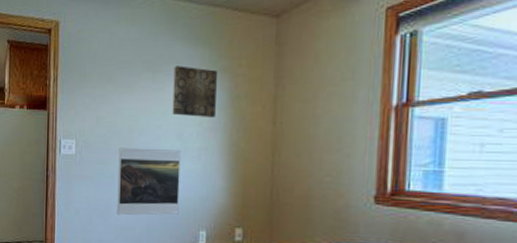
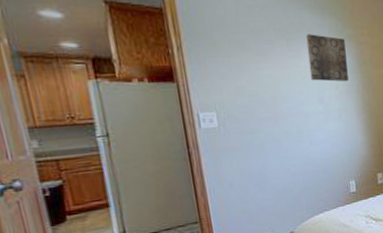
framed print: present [117,147,181,216] -> none [264,112,330,181]

